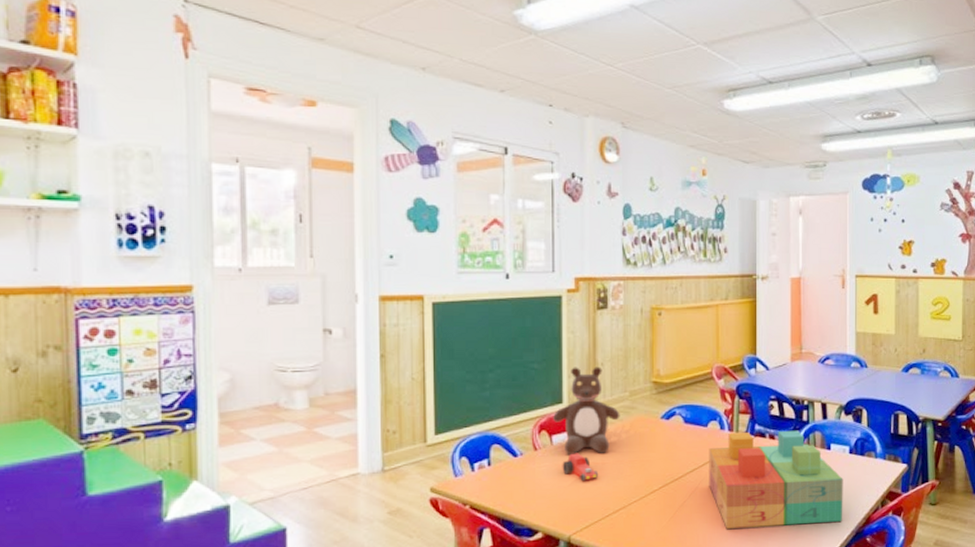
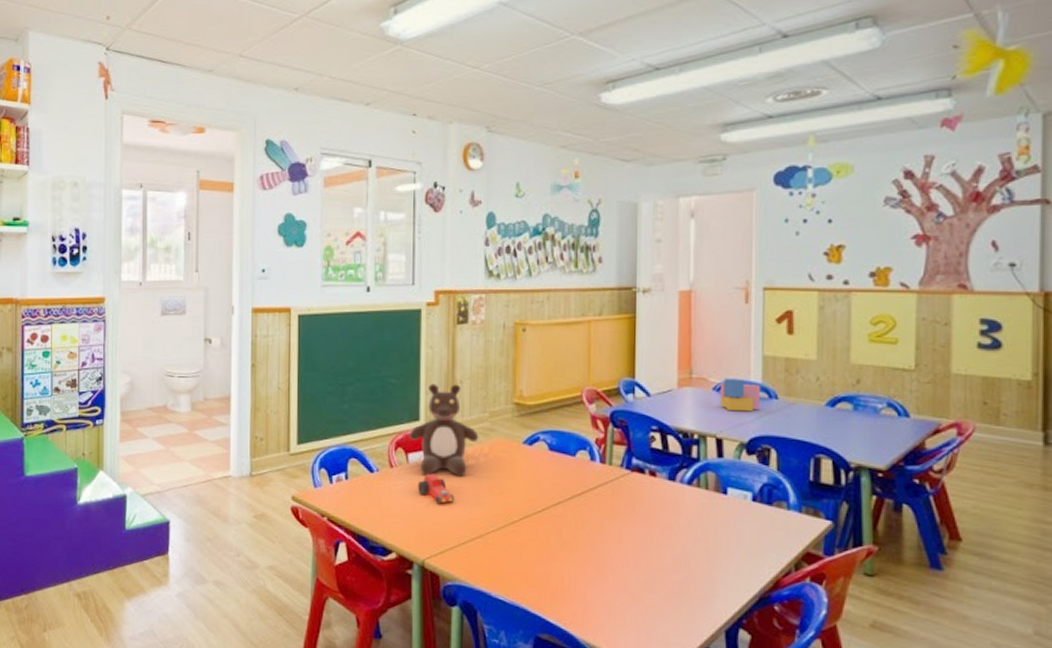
toy blocks: present [709,430,843,530] -> none [576,465,744,583]
toy blocks: none [825,352,855,380] -> present [721,378,761,412]

